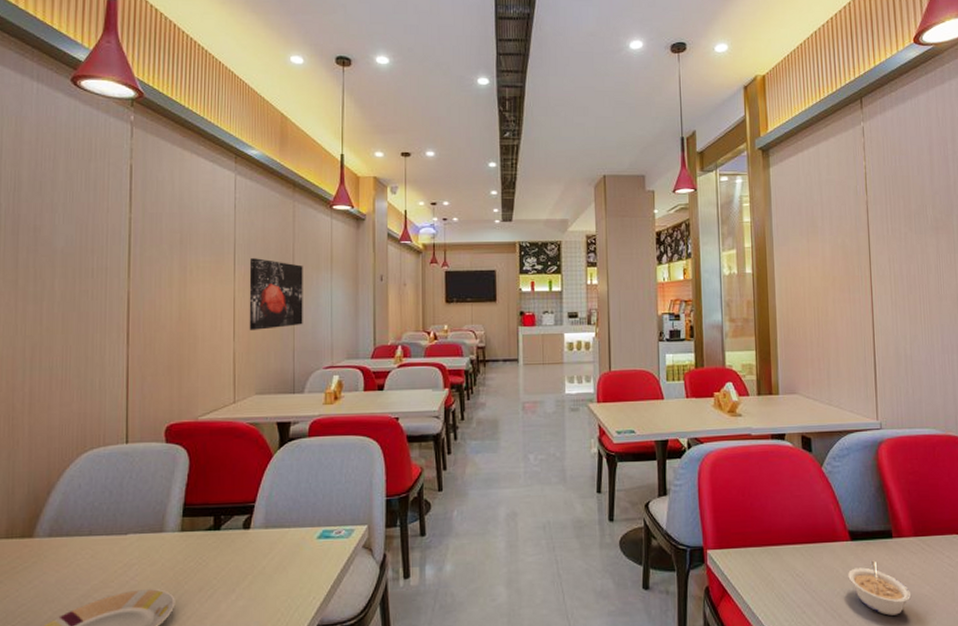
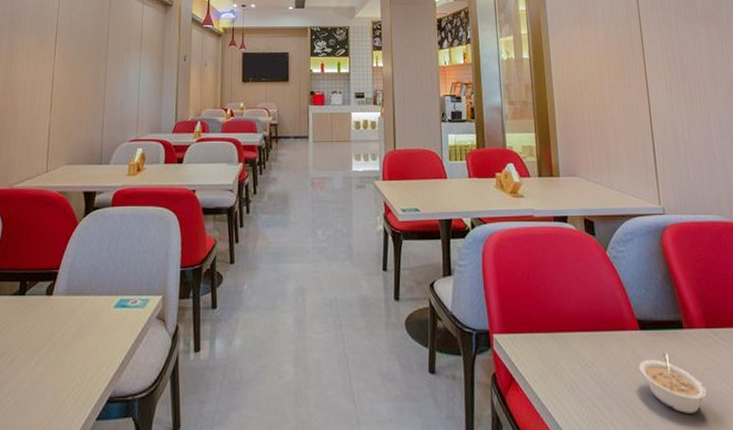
wall art: present [249,258,303,330] -> none [64,39,116,104]

